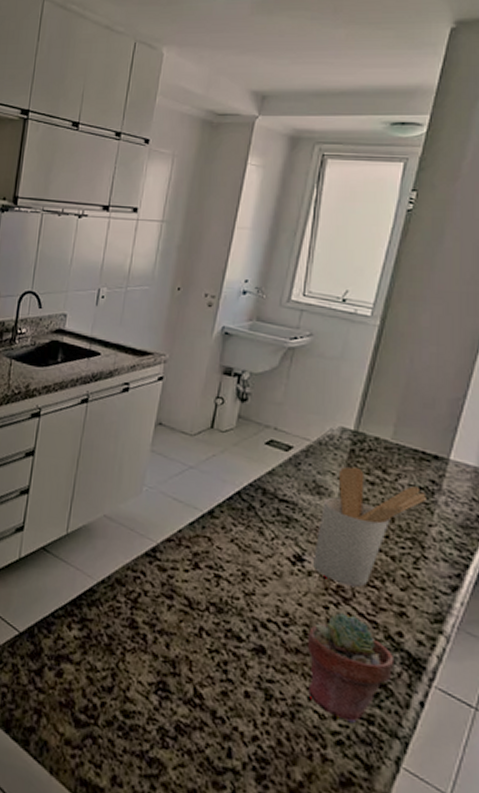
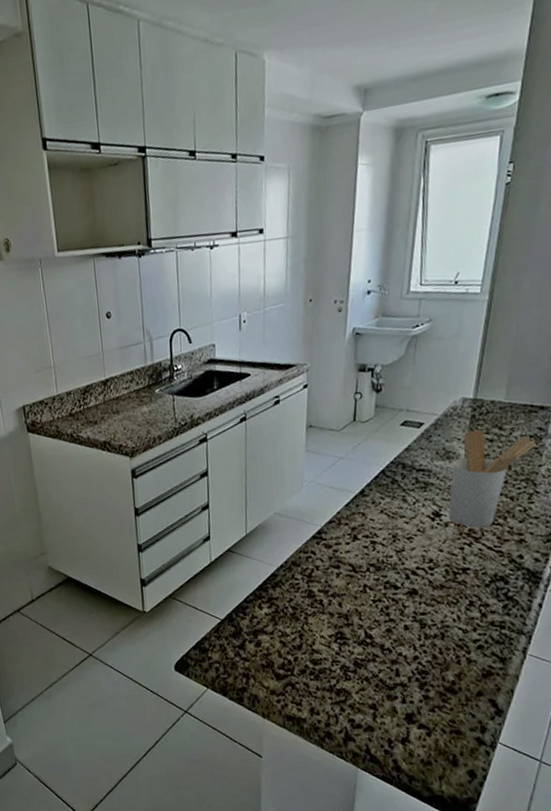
potted succulent: present [306,613,395,724] -> none [448,550,518,631]

